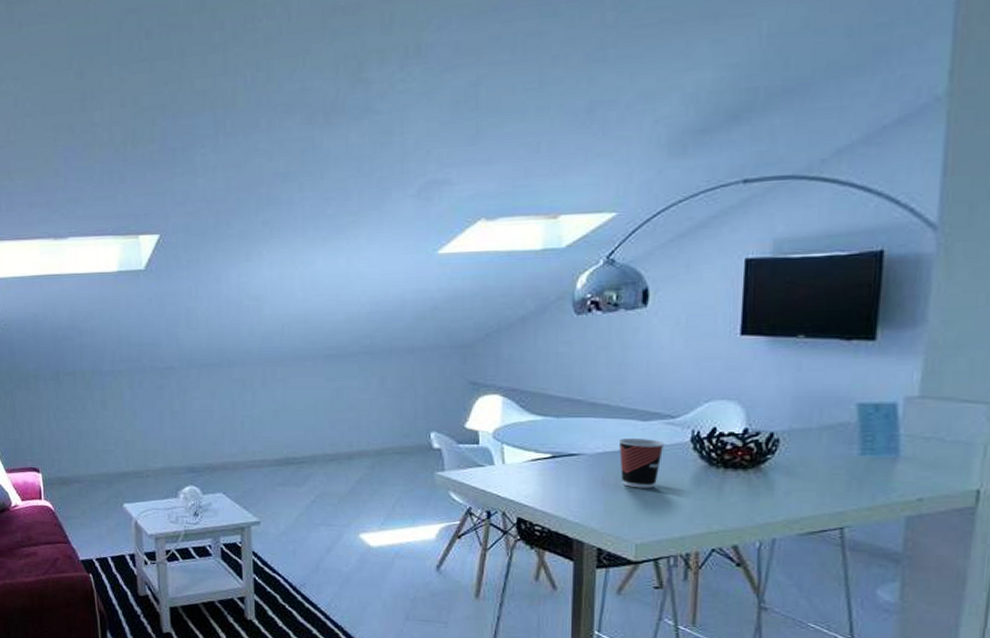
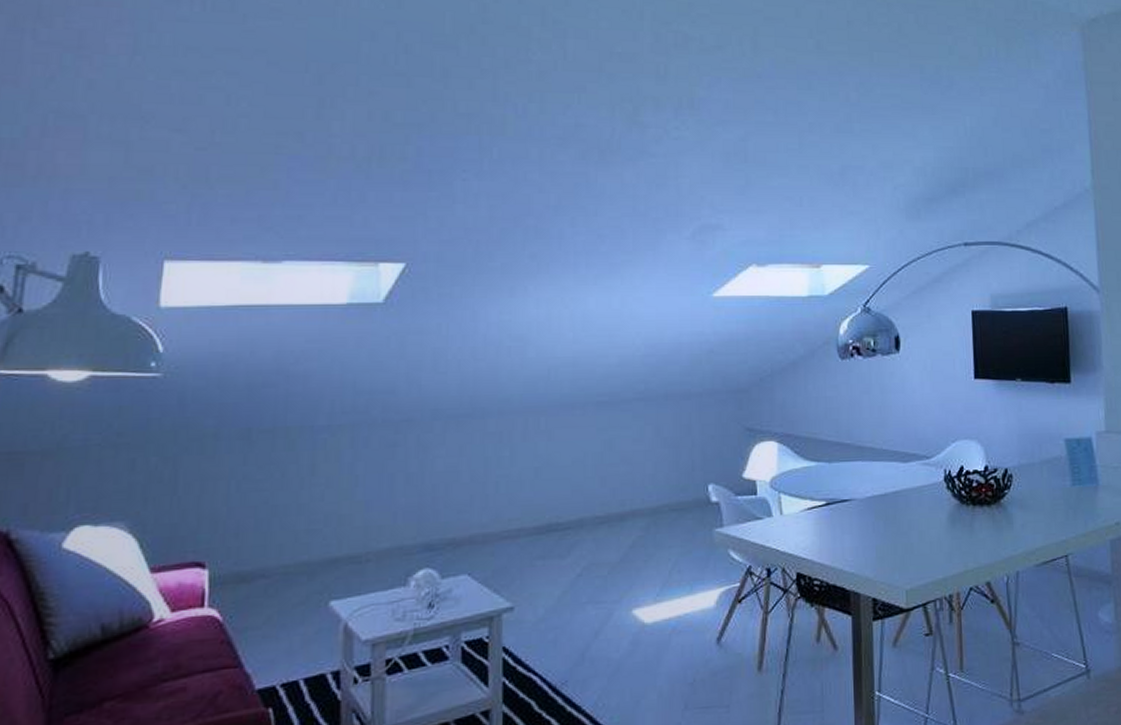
cup: present [618,439,665,489] -> none [884,480,923,531]

